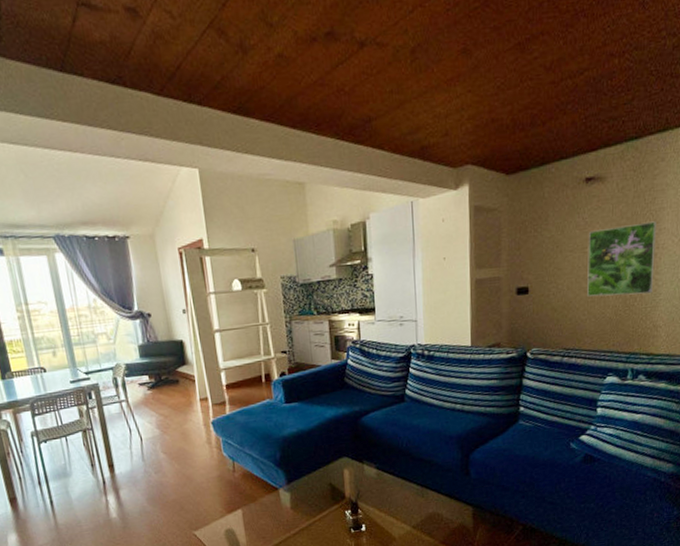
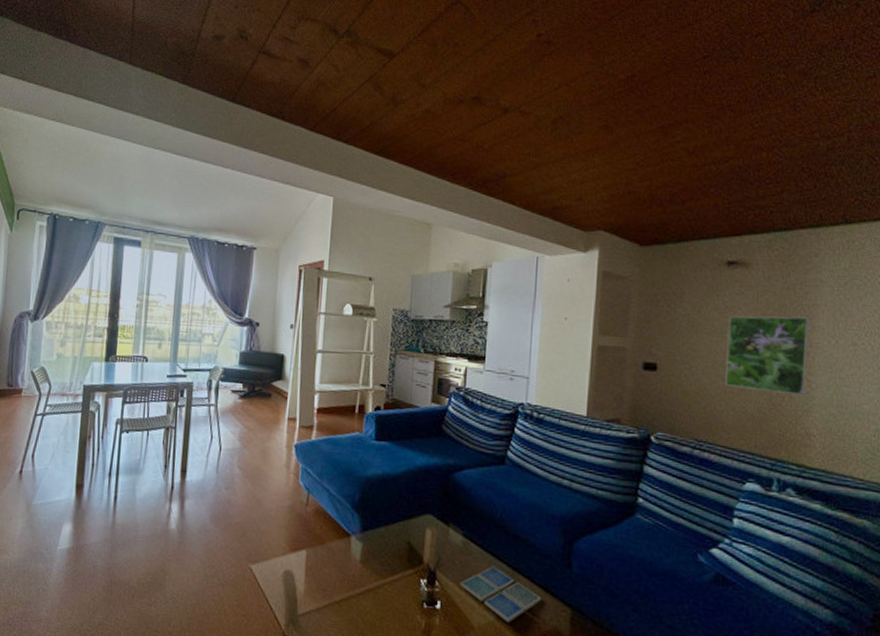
drink coaster: none [379,487,448,529] -> present [460,566,542,623]

